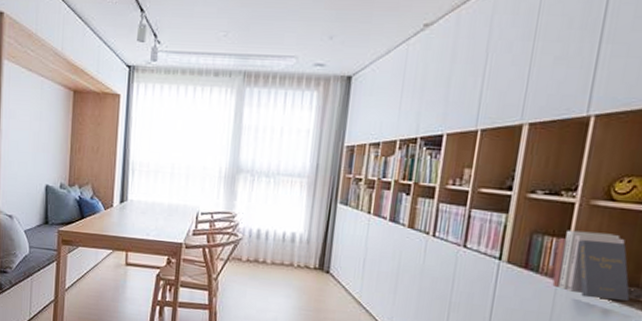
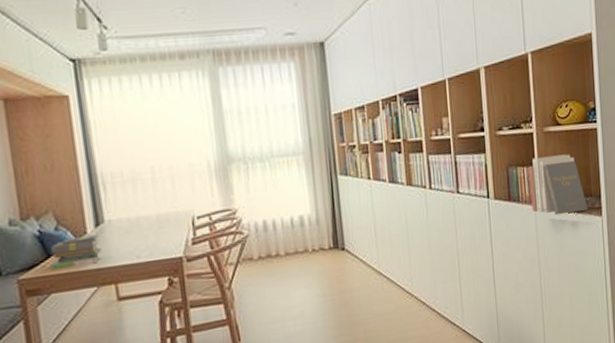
books: none [82,207,122,232] -> present [50,234,103,271]

